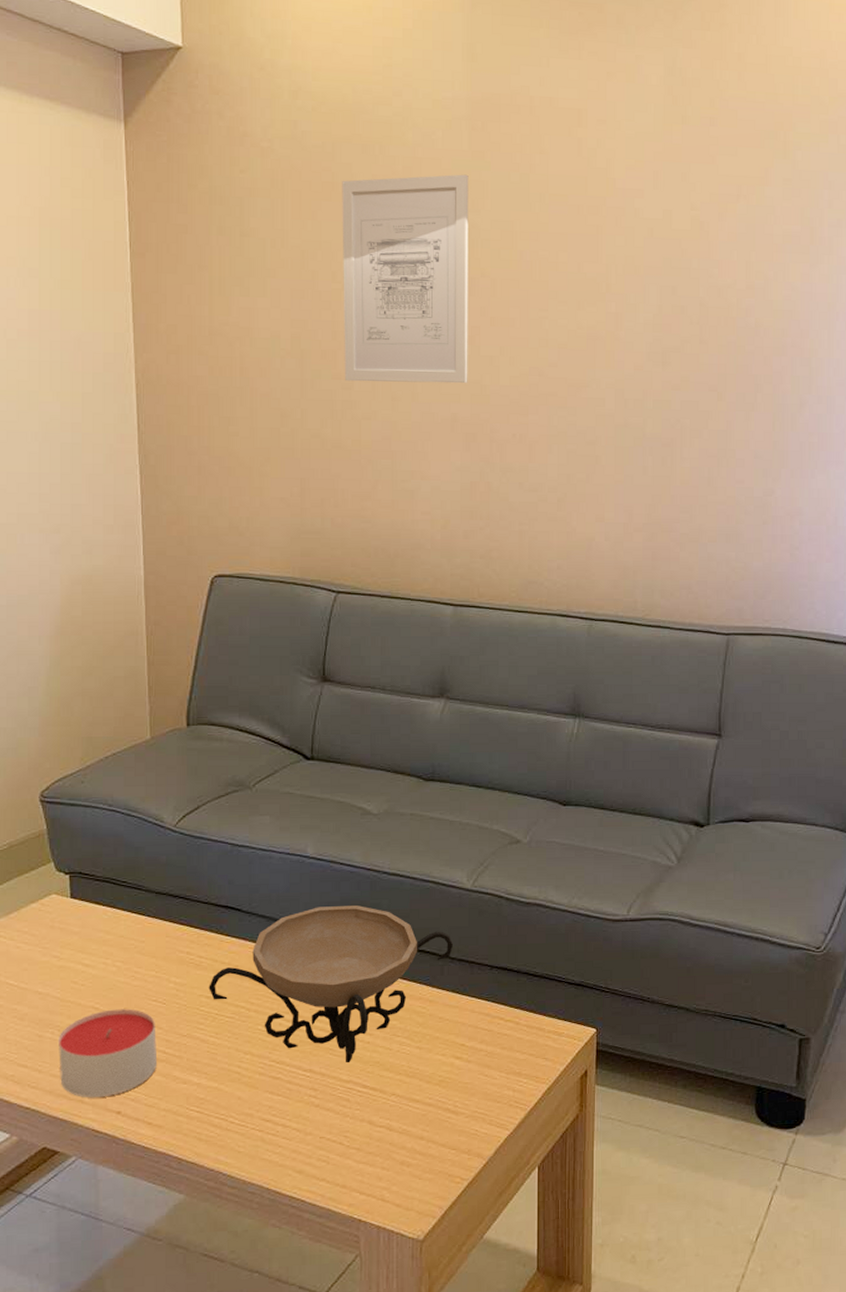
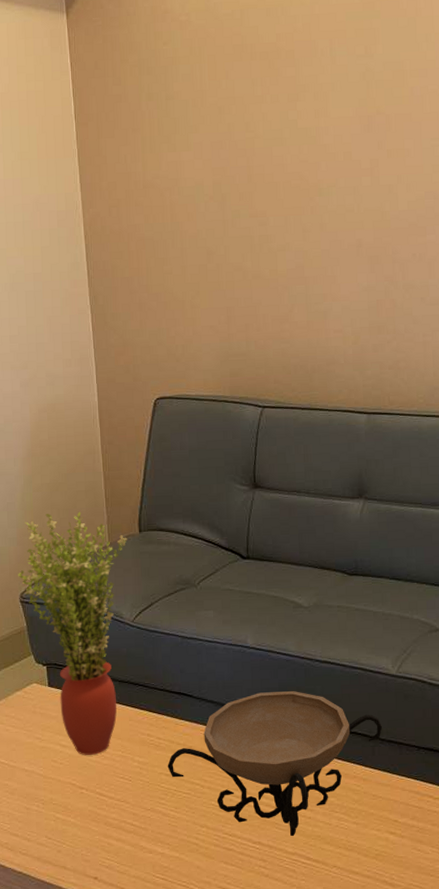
potted plant: none [39,700,173,976] -> present [18,511,127,755]
candle: present [59,1009,156,1098] -> none [43,785,126,865]
wall art: present [342,174,469,384] -> none [250,24,370,218]

